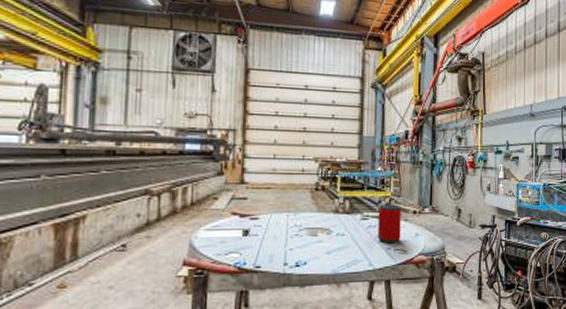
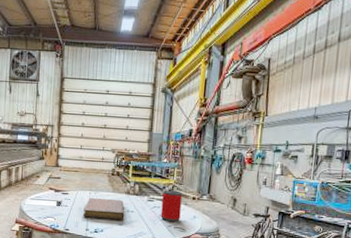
notebook: none [280,220,334,248] -> present [83,197,125,220]

